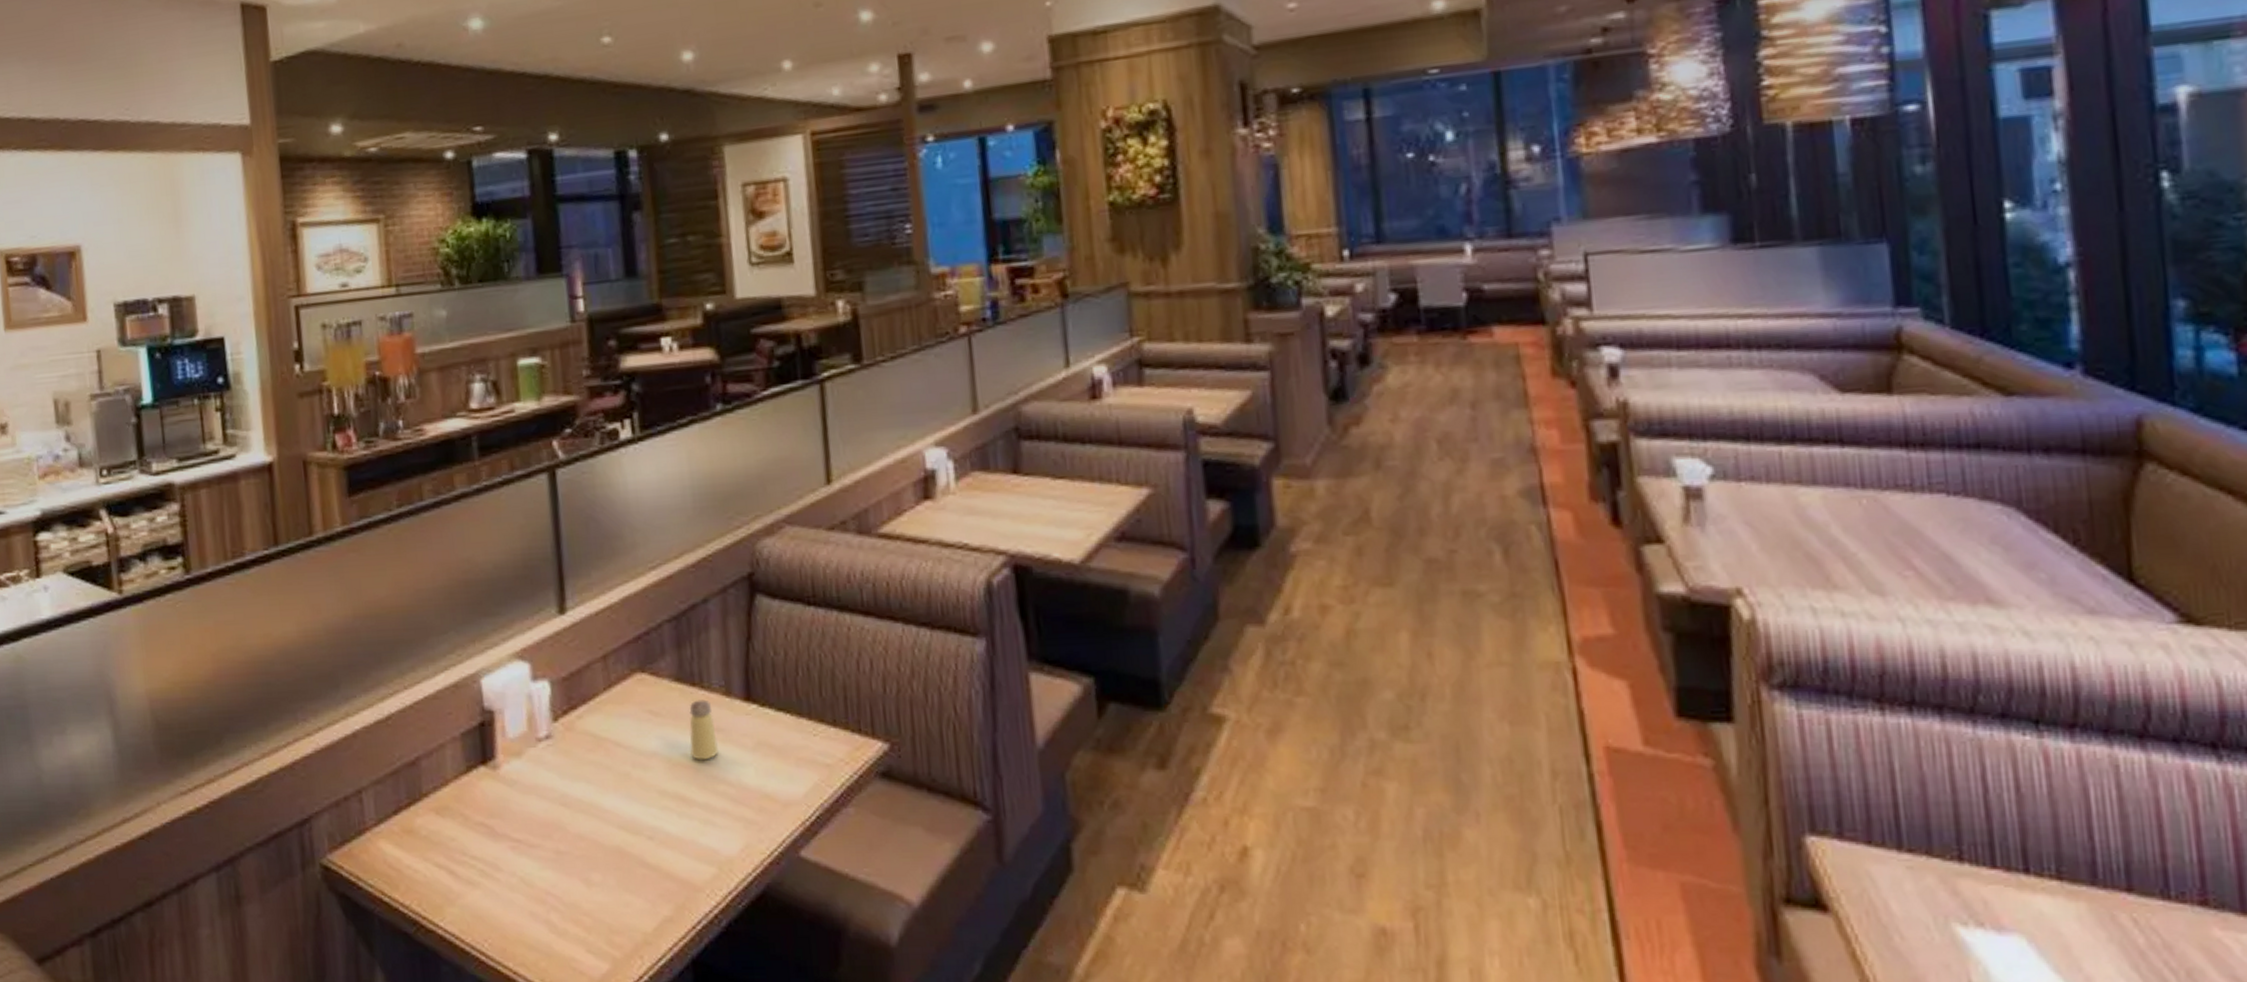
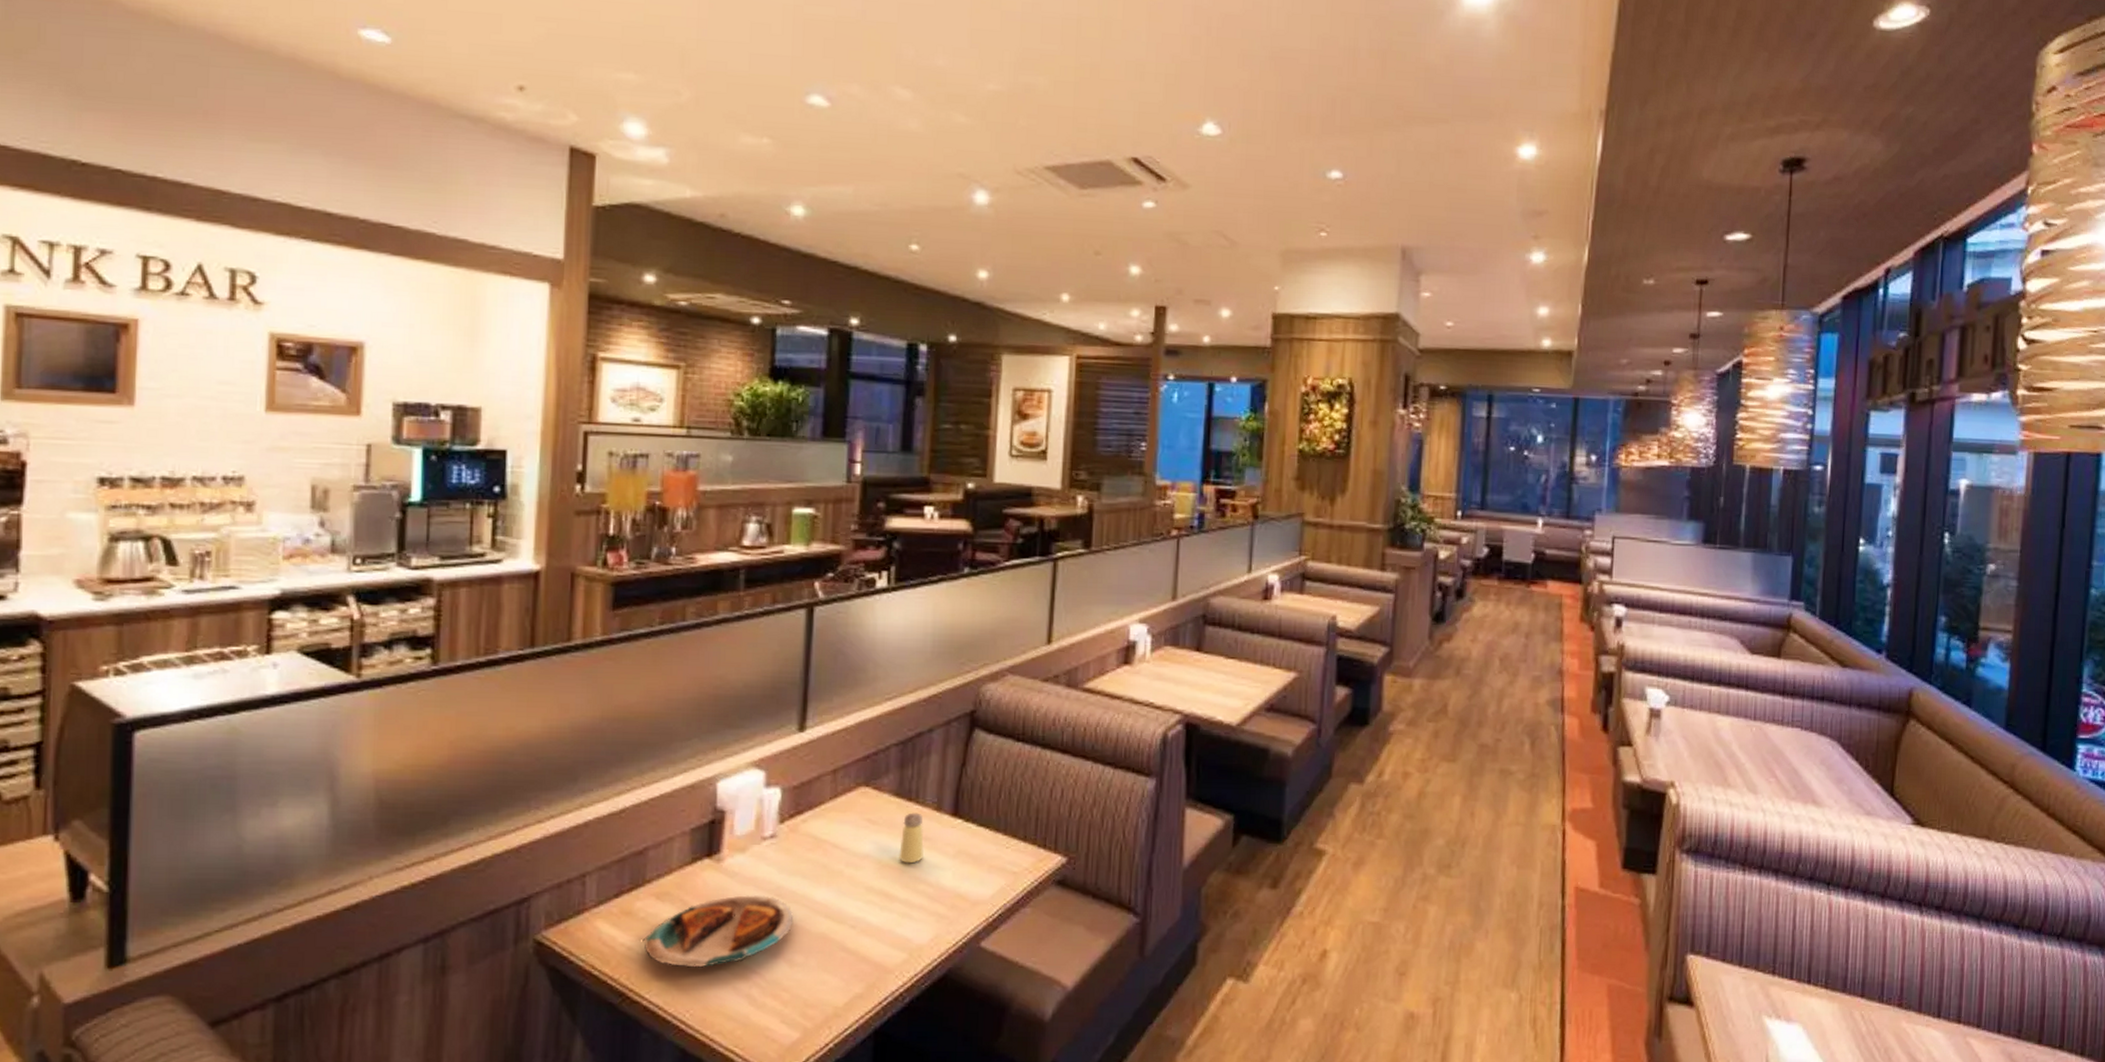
plate: none [428,805,584,891] -> present [642,895,794,968]

